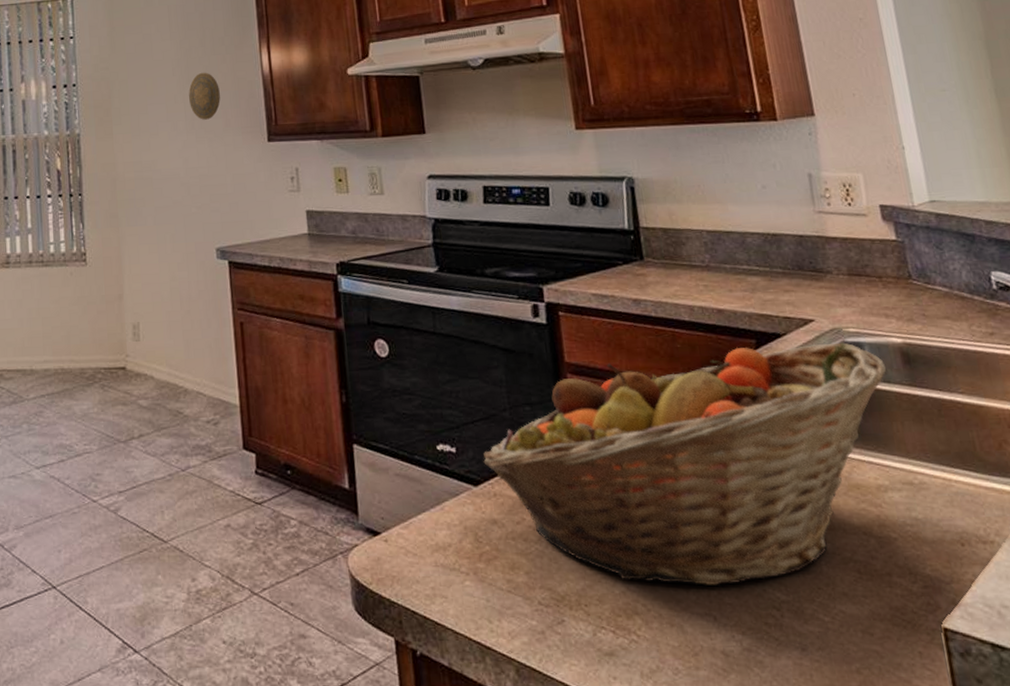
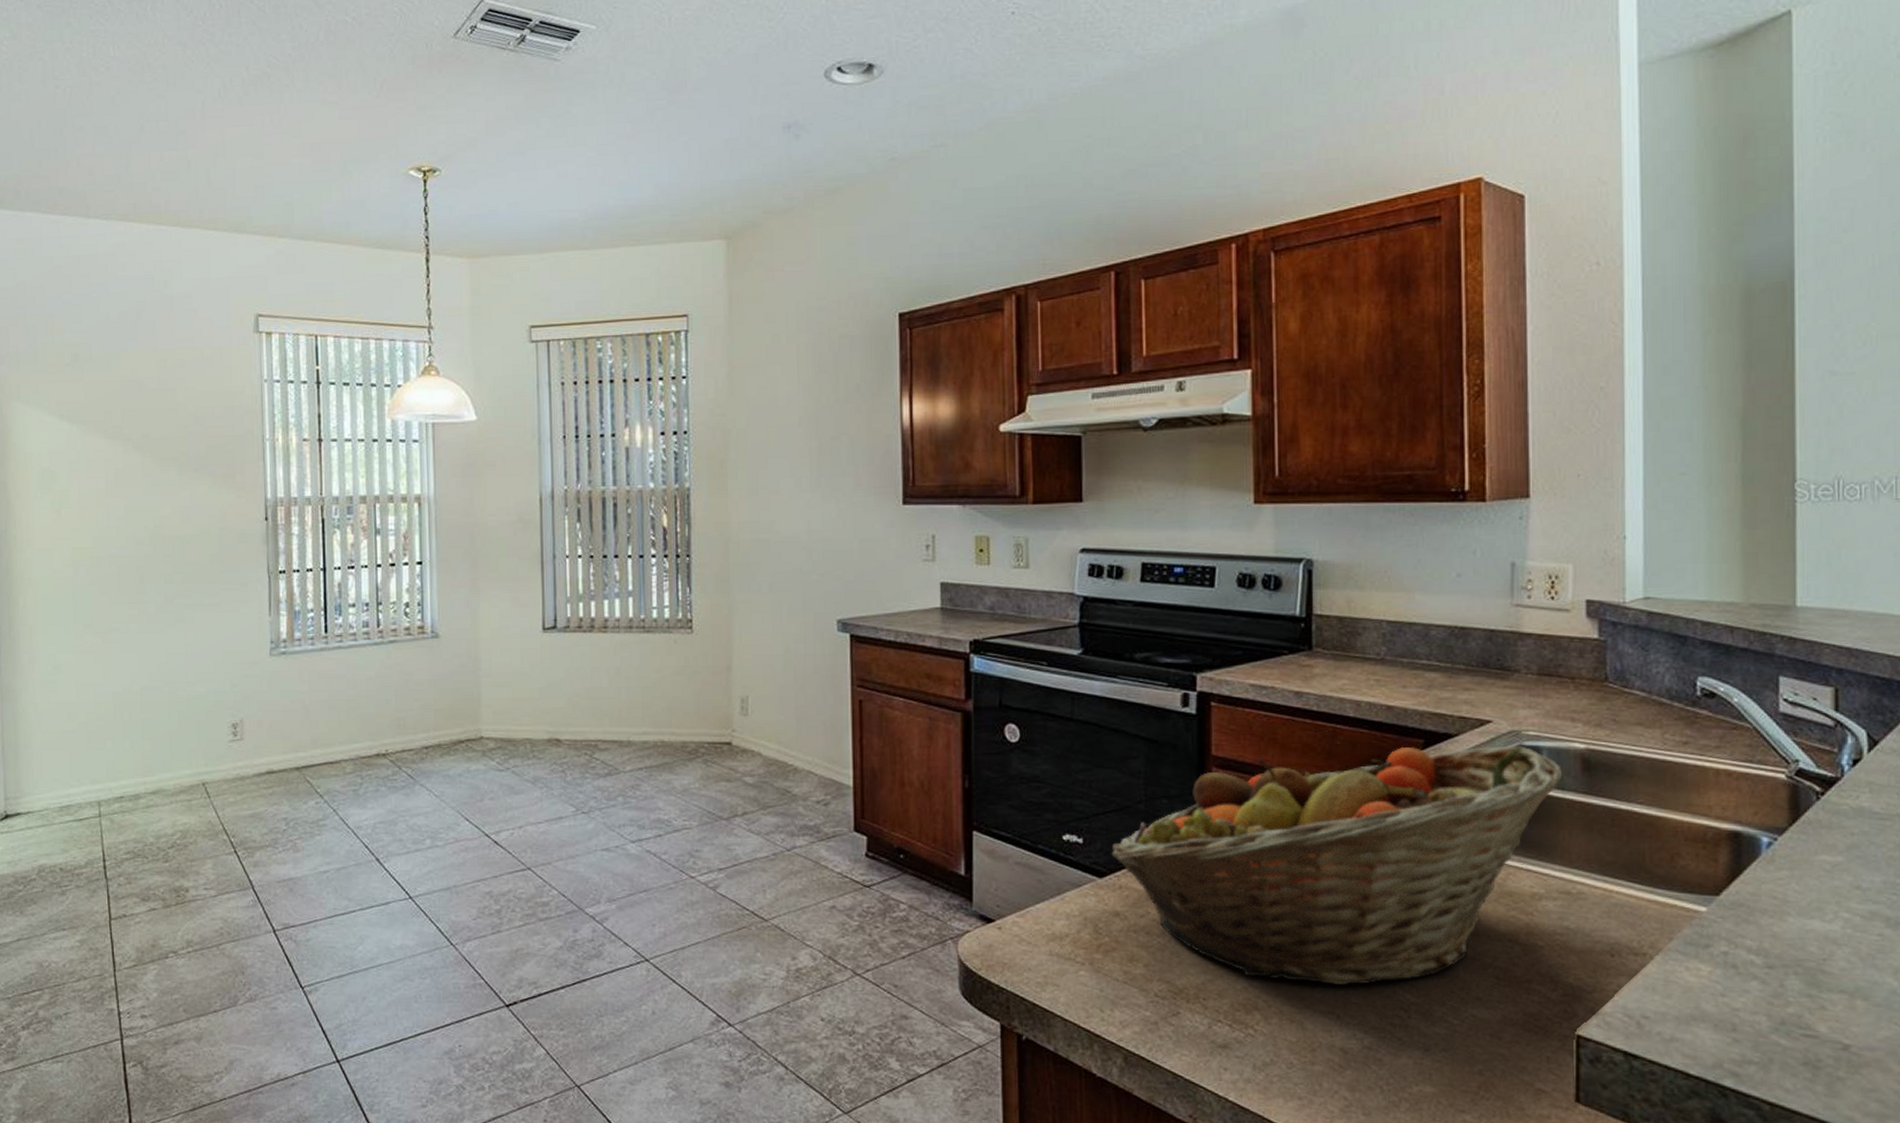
decorative plate: present [189,72,221,120] -> none [816,422,852,477]

